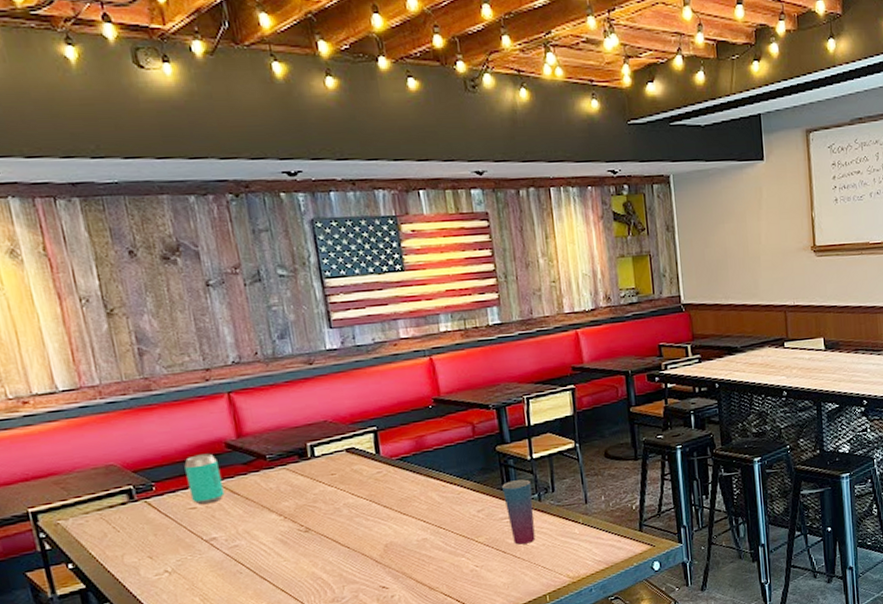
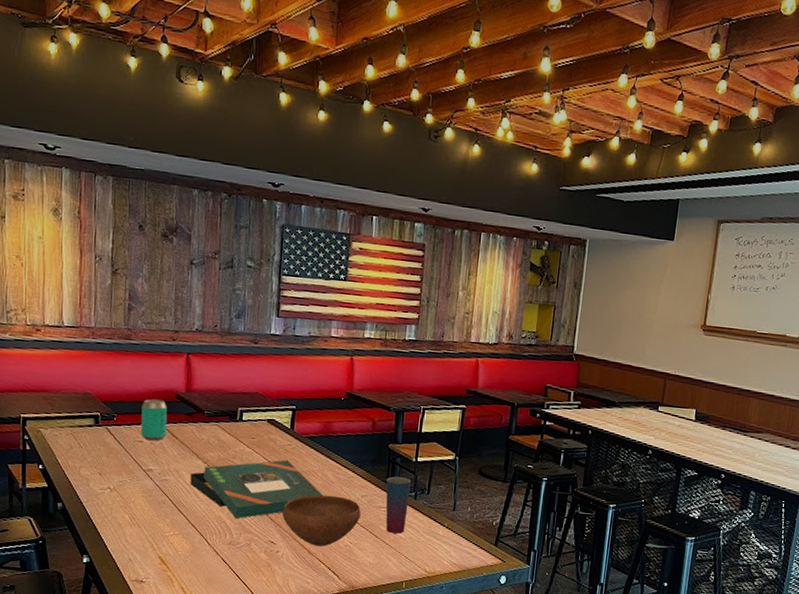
board game: none [265,490,431,571] -> present [190,460,323,519]
bowl: none [387,517,481,580] -> present [282,494,361,547]

